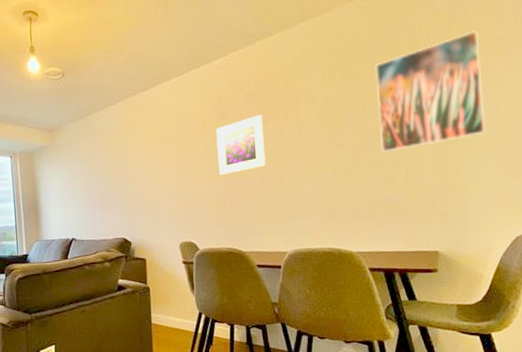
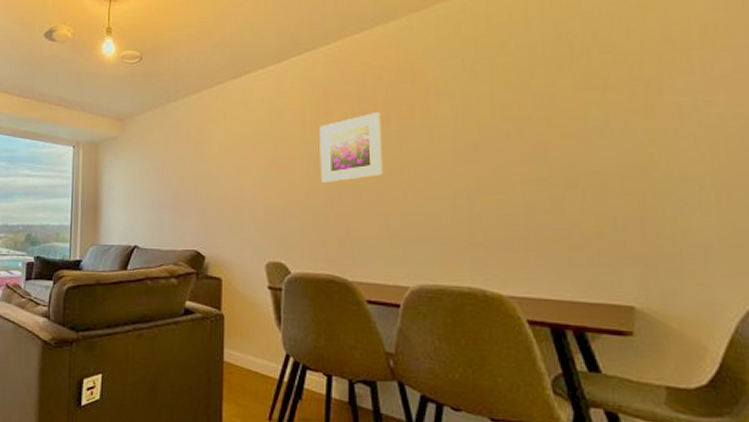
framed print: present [375,31,486,153] -> none [535,17,704,168]

